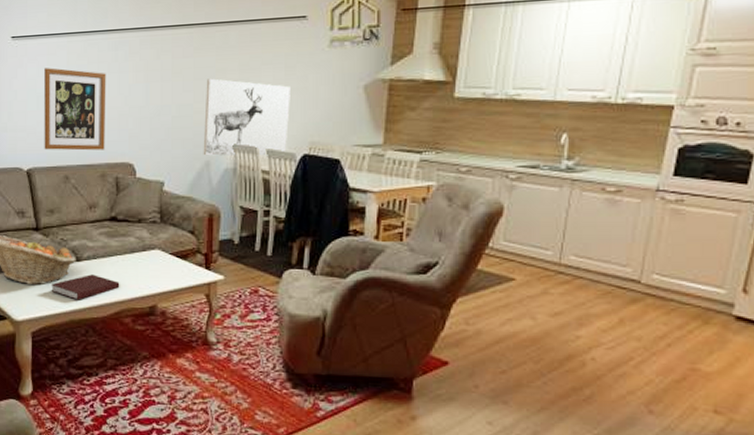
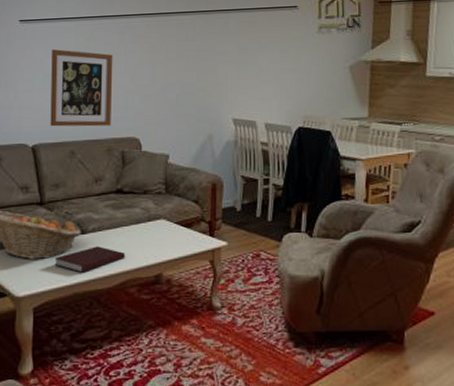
wall art: present [203,78,290,156] -> none [206,59,285,130]

